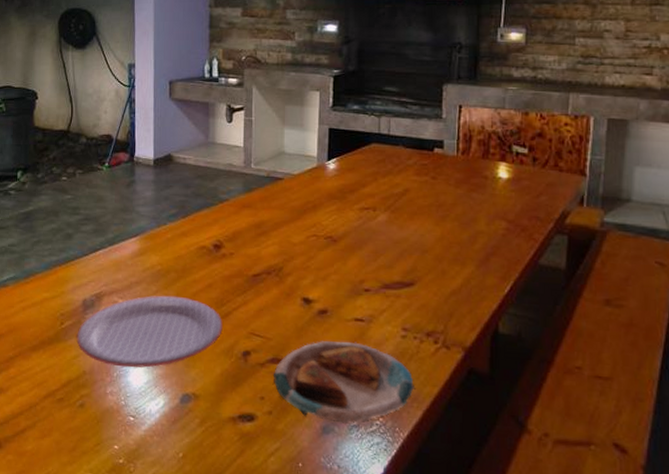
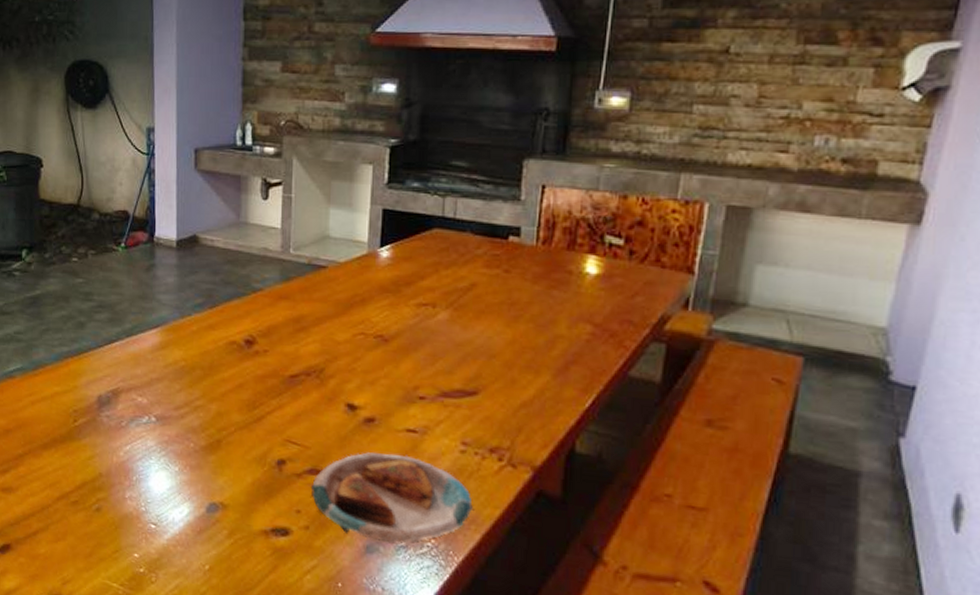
plate: present [76,295,223,368] -> none [91,394,255,473]

